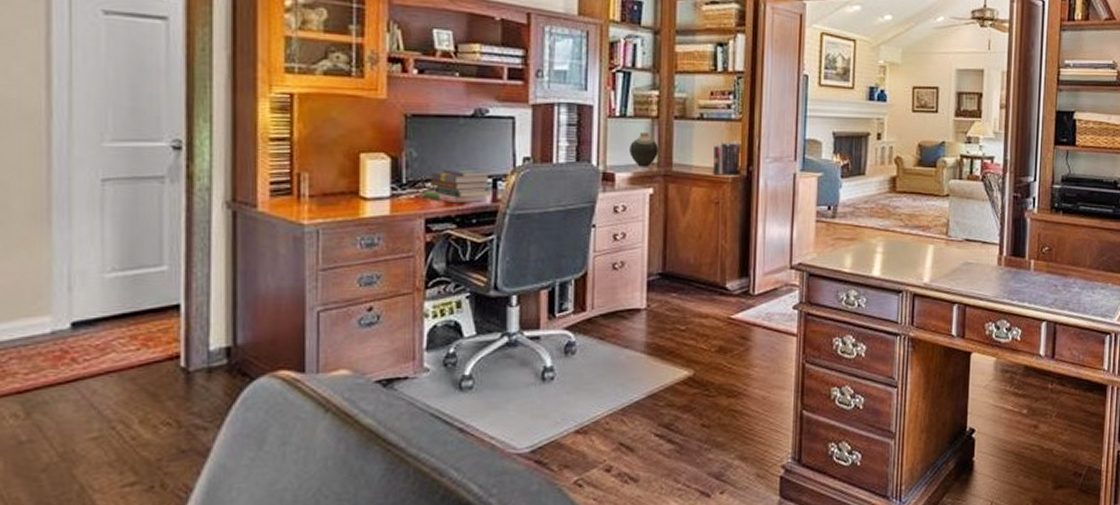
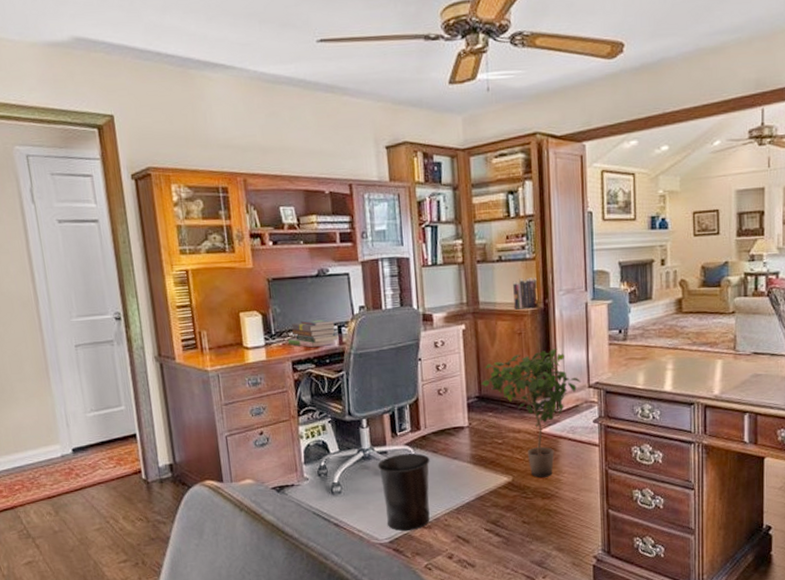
waste bin: none [526,340,594,437] -> present [377,453,430,531]
vase: present [629,132,658,167] -> none [442,277,466,307]
potted plant: none [666,223,783,372] -> present [481,349,581,478]

